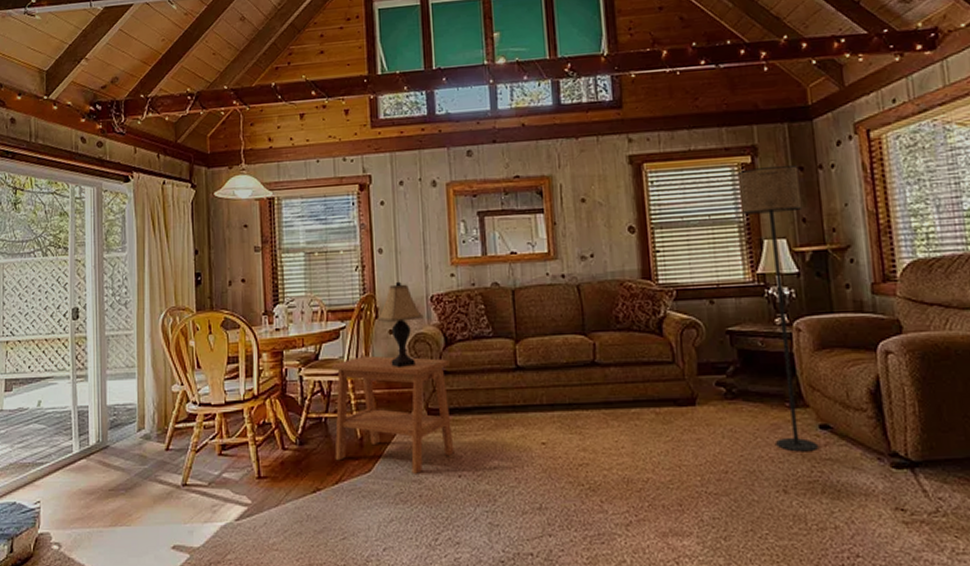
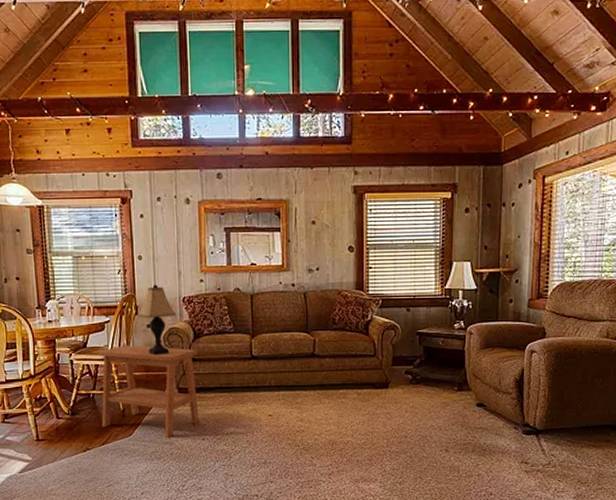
floor lamp: present [737,164,818,452] -> none [438,201,487,423]

